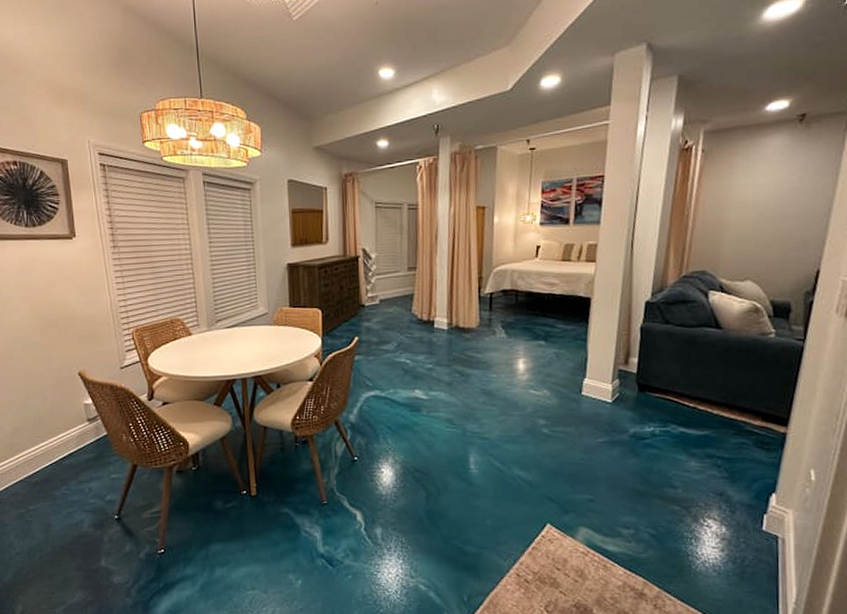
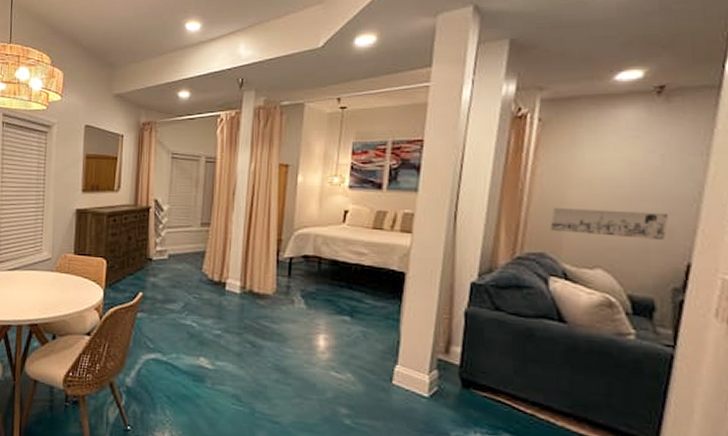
wall art: none [710,228,804,252] -> present [550,207,668,239]

